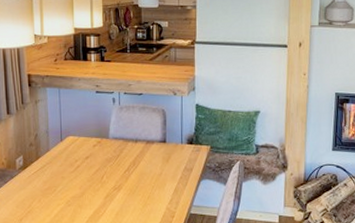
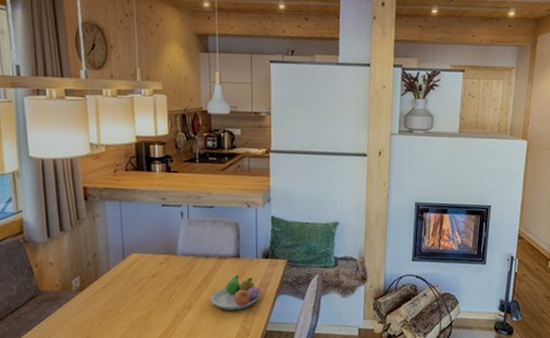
fruit bowl: none [137,158,186,193] -> present [209,274,261,310]

